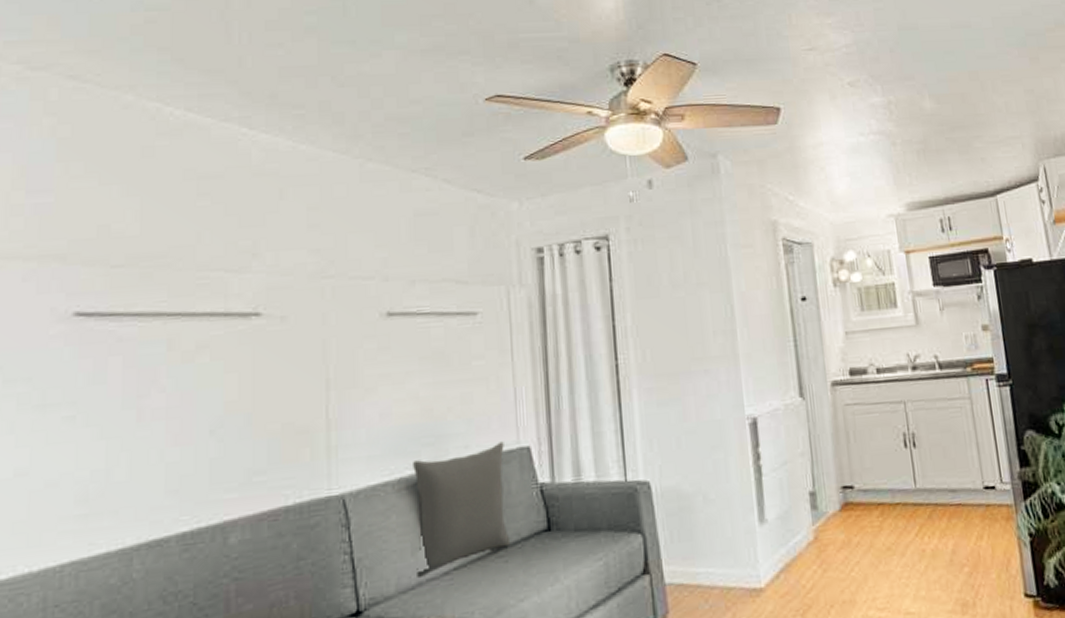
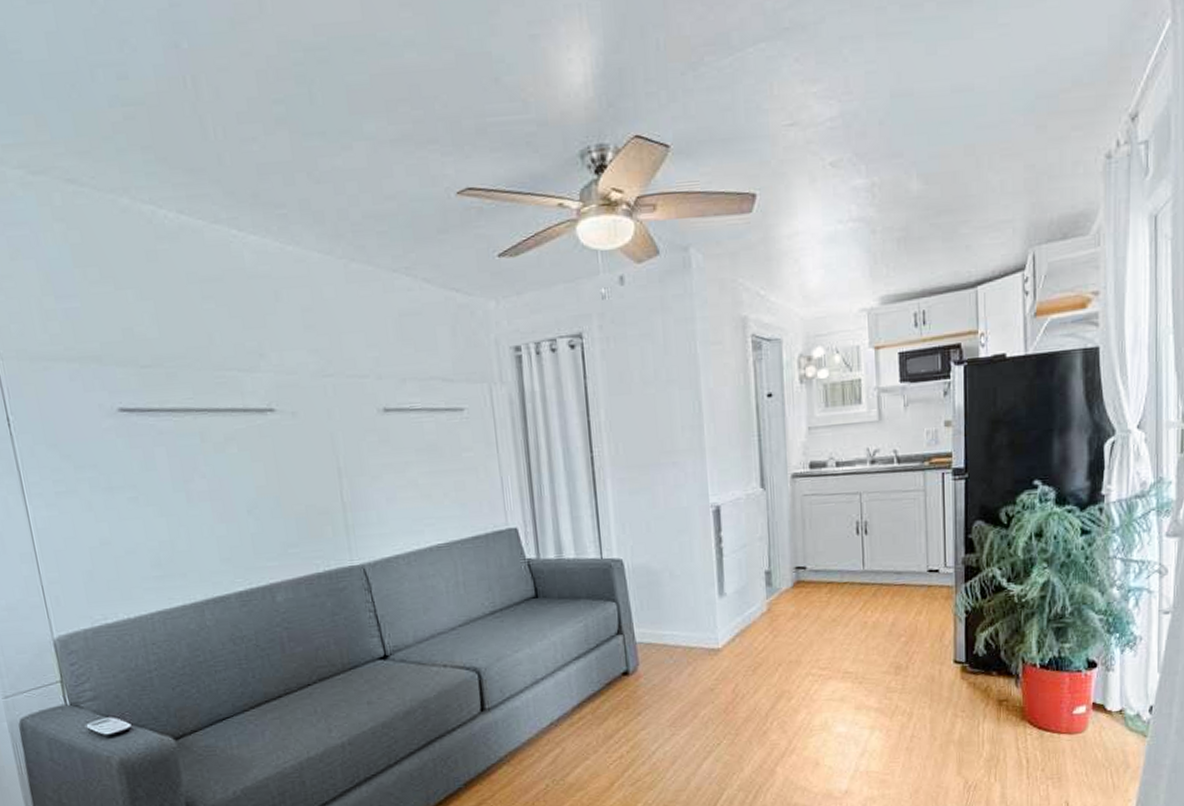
pillow: present [413,441,511,579] -> none [418,523,505,633]

